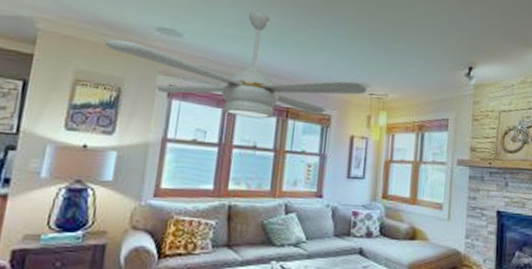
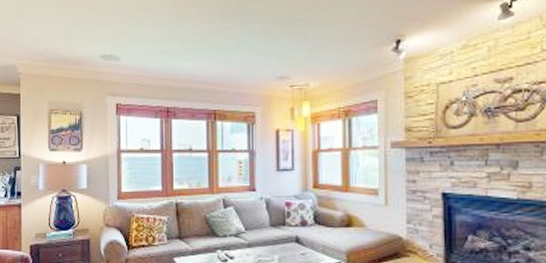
ceiling fan: present [104,11,368,119] -> none [65,24,288,124]

